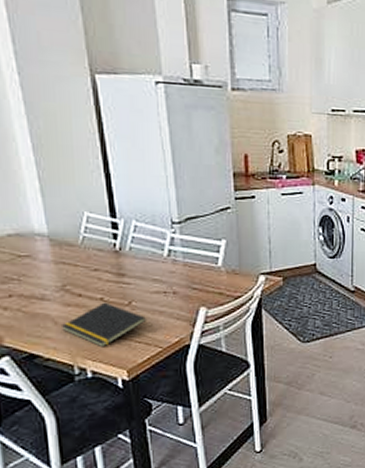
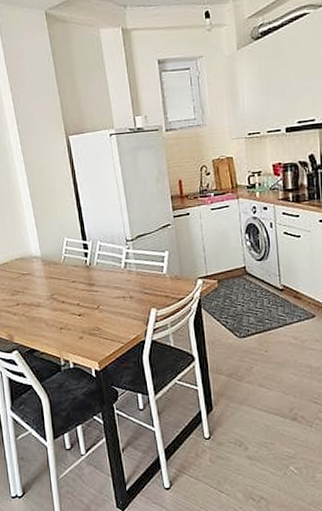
notepad: present [62,302,146,348] -> none [52,307,111,344]

